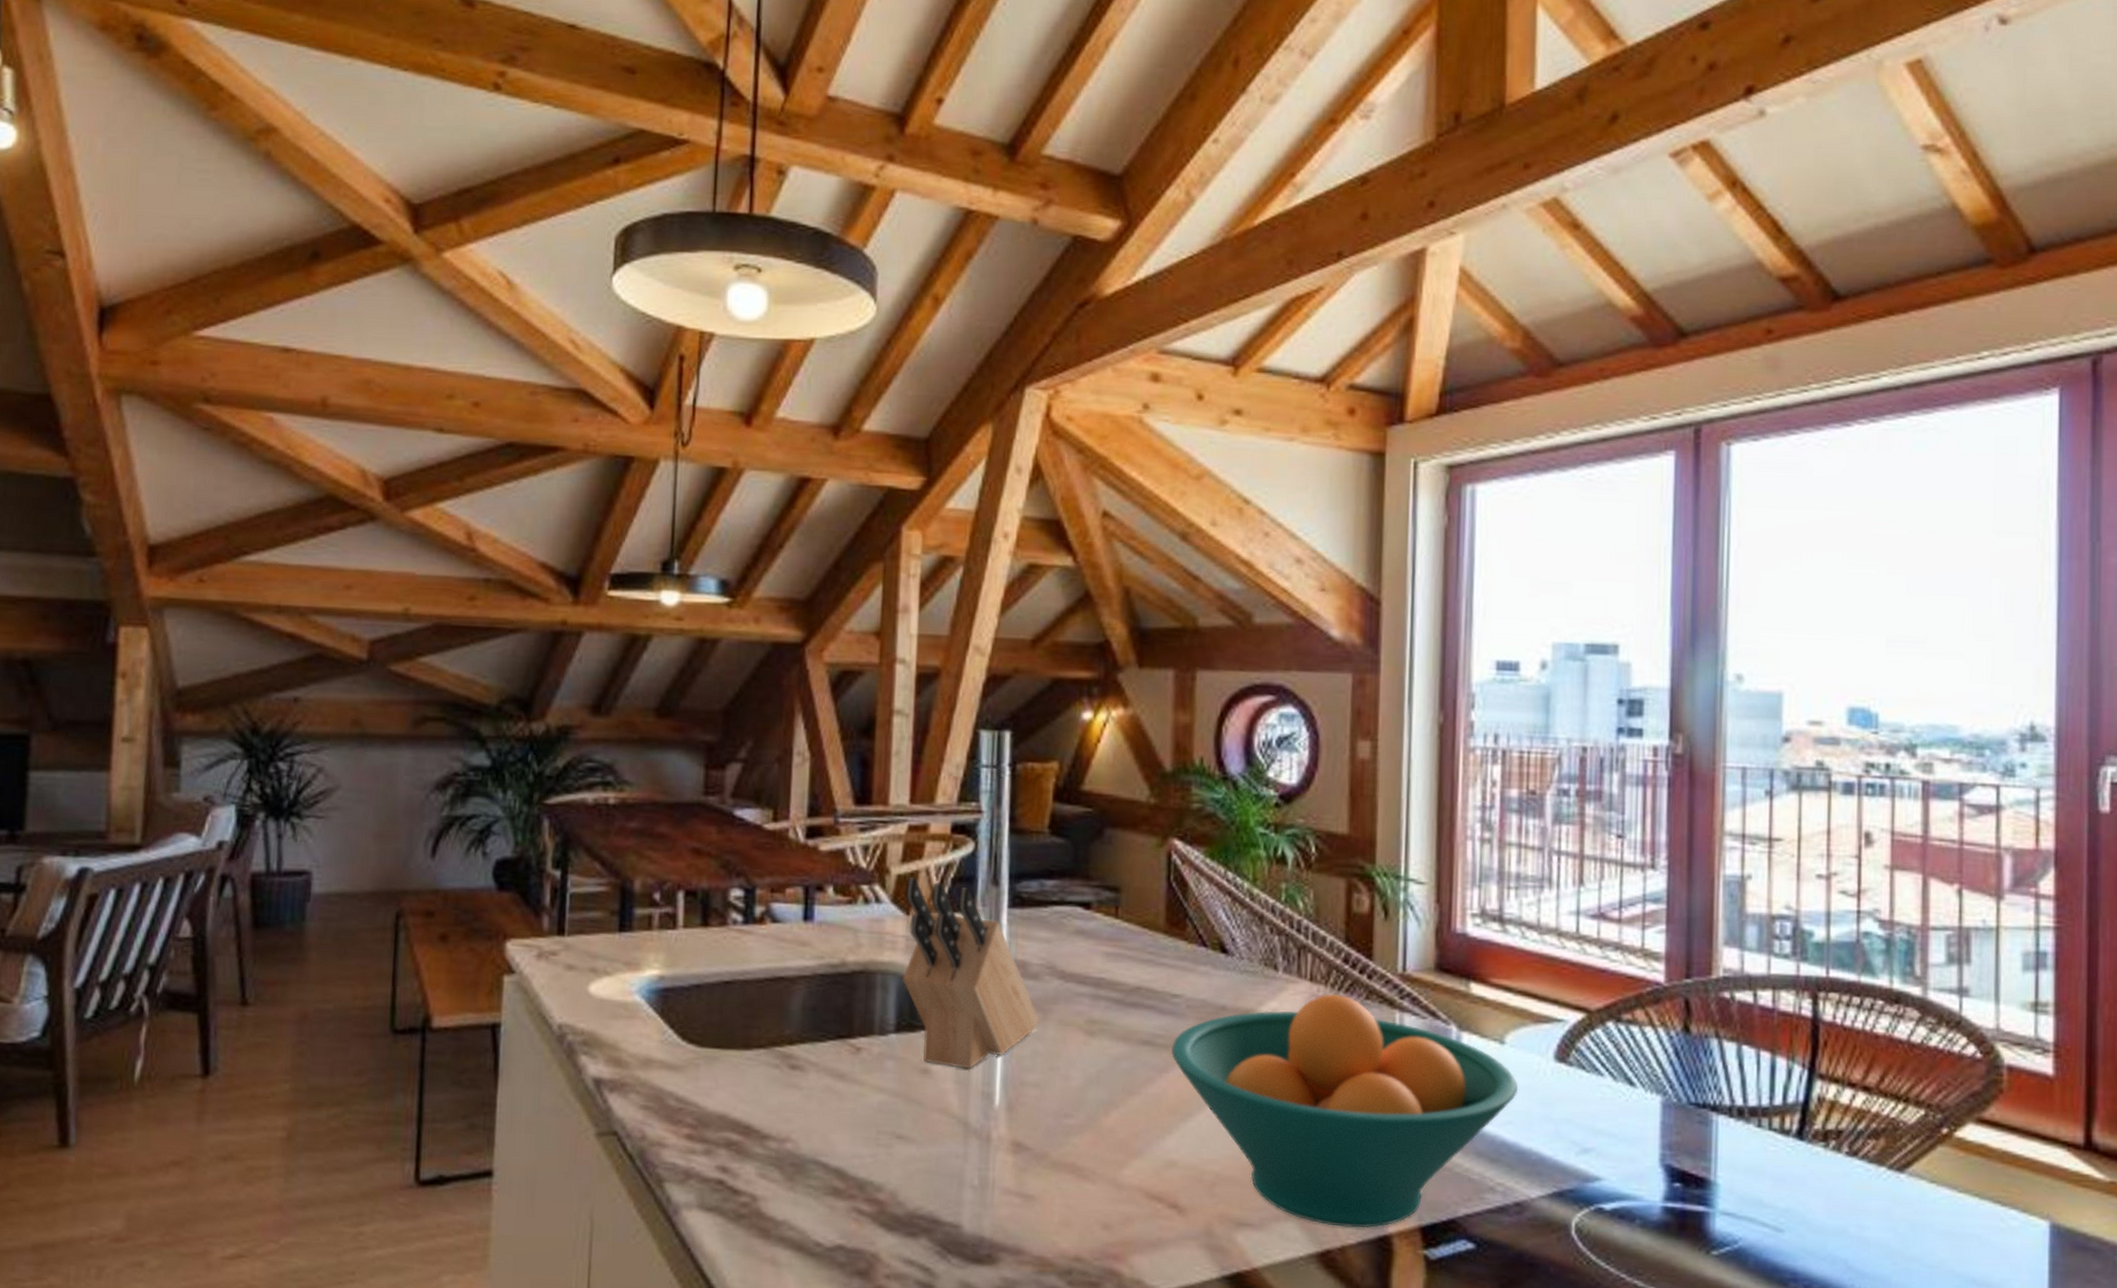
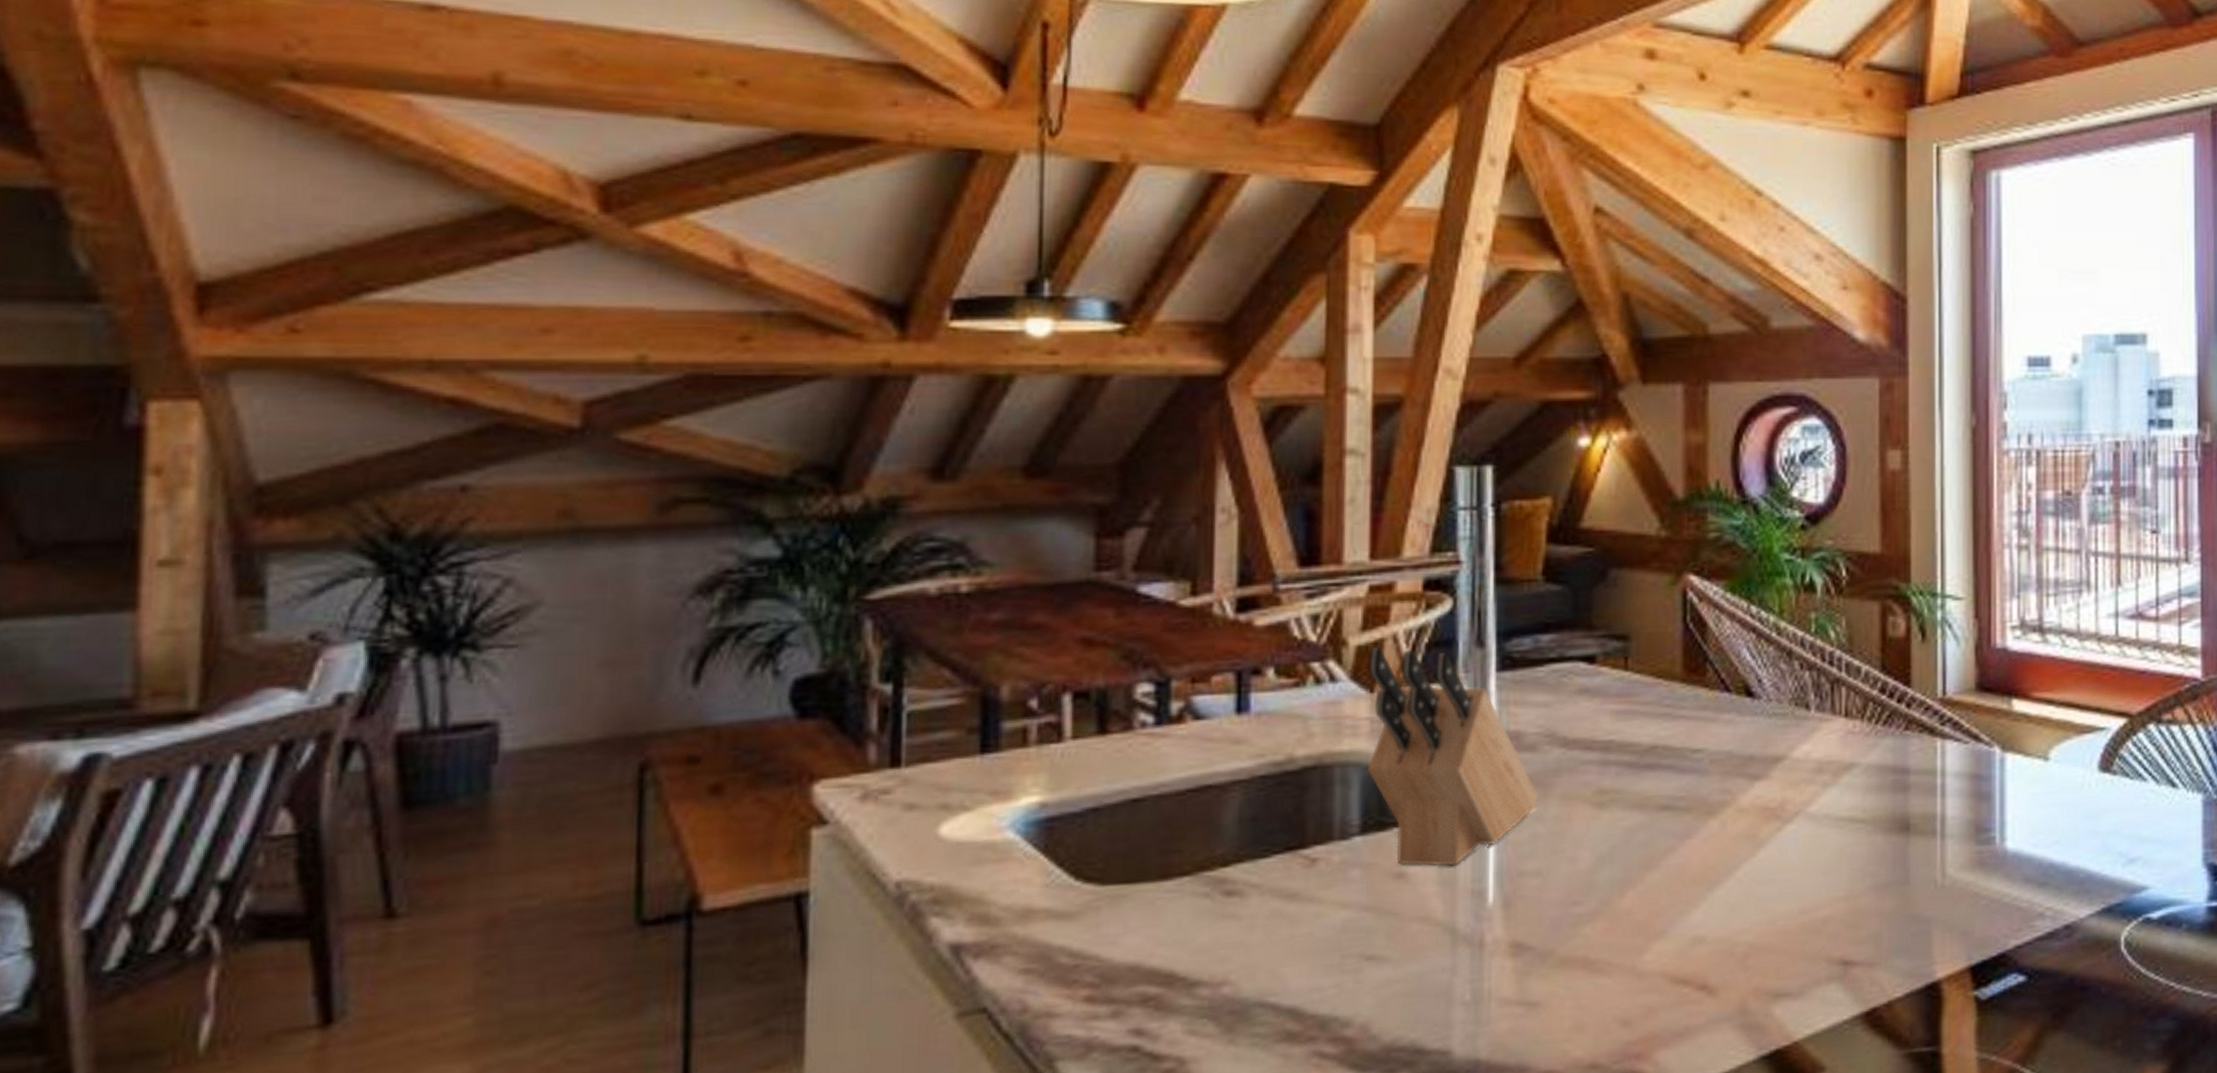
fruit bowl: present [1171,993,1518,1228] -> none [1694,727,2063,981]

